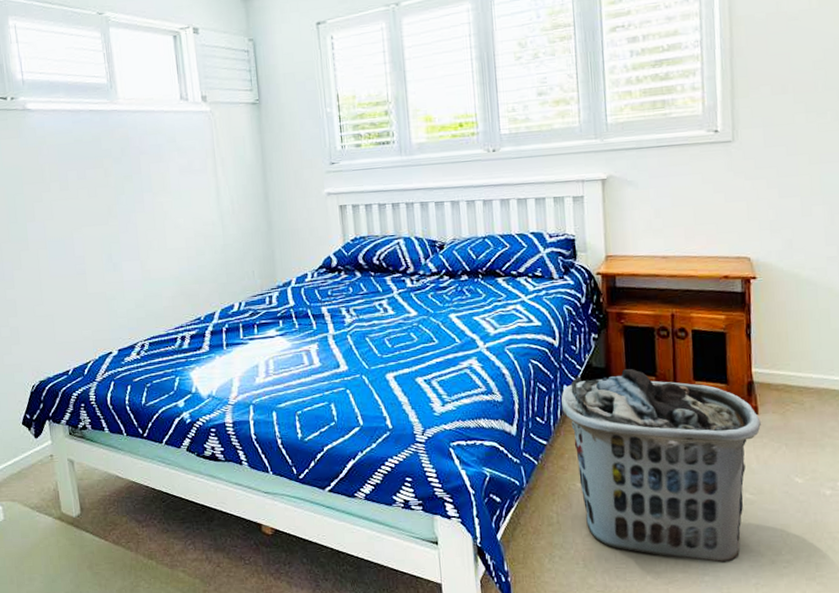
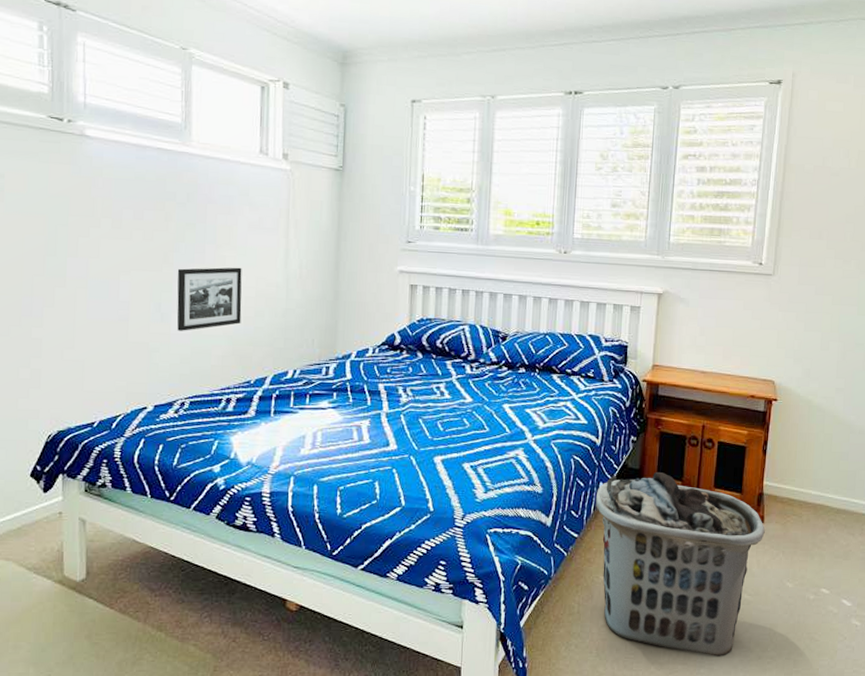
picture frame: none [121,211,185,278] -> present [177,267,242,331]

